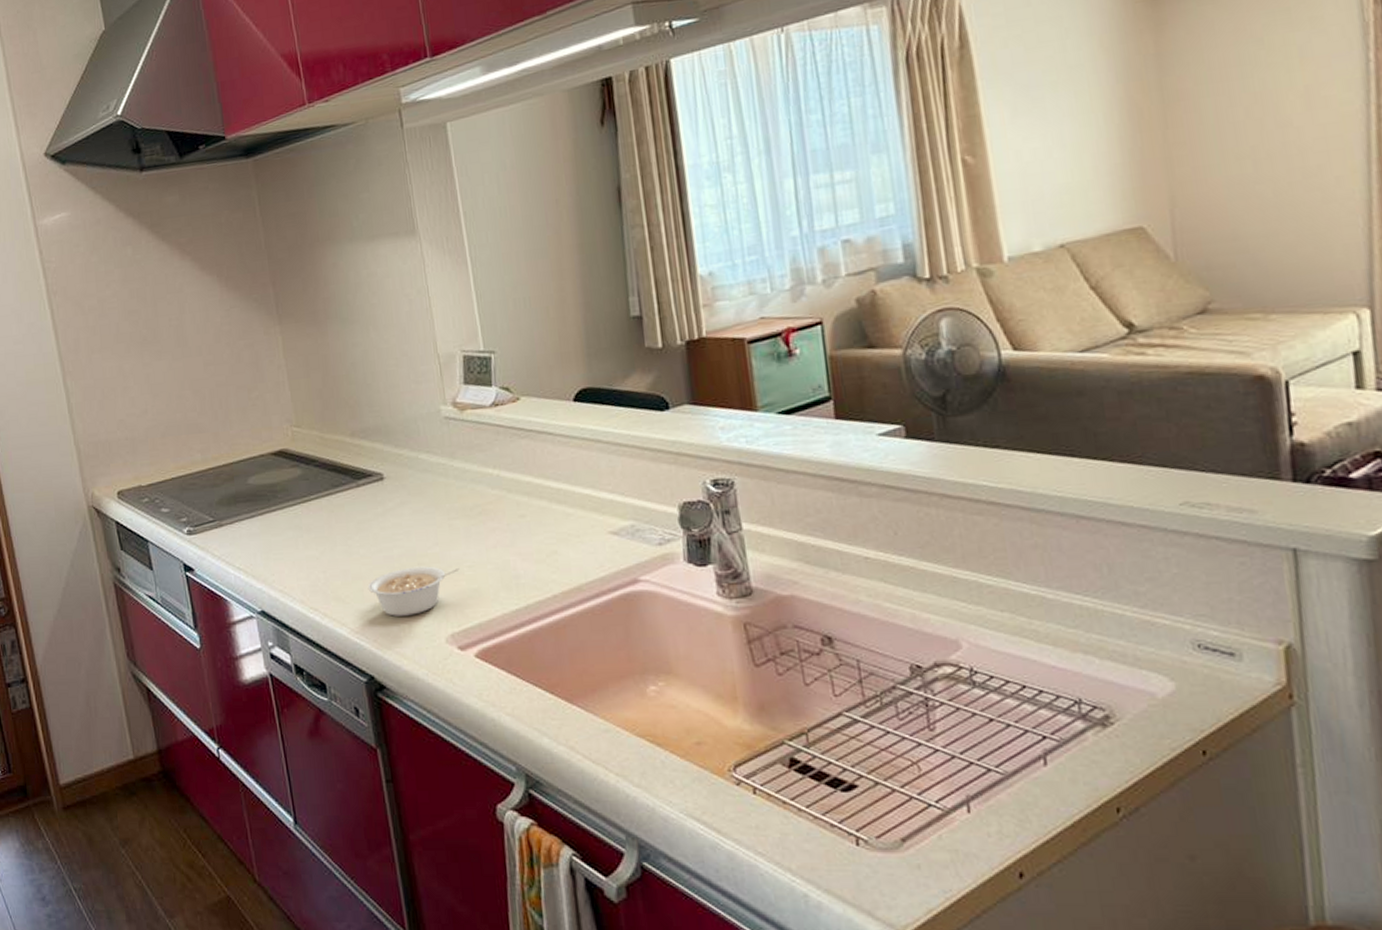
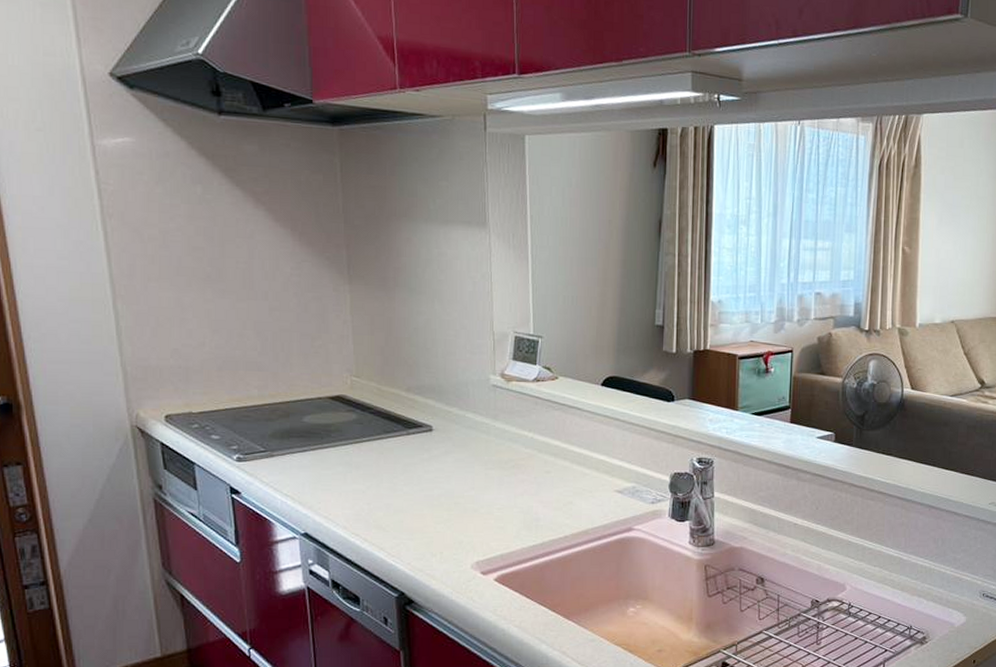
legume: present [367,566,460,616] -> none [407,505,490,545]

